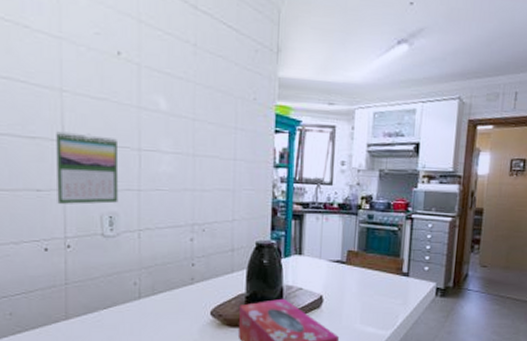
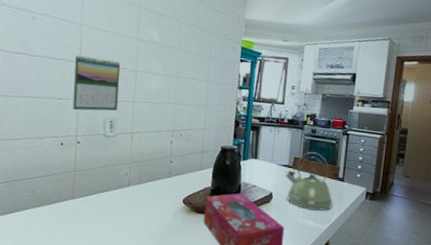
kettle: none [337,242,397,314] -> present [285,152,333,211]

